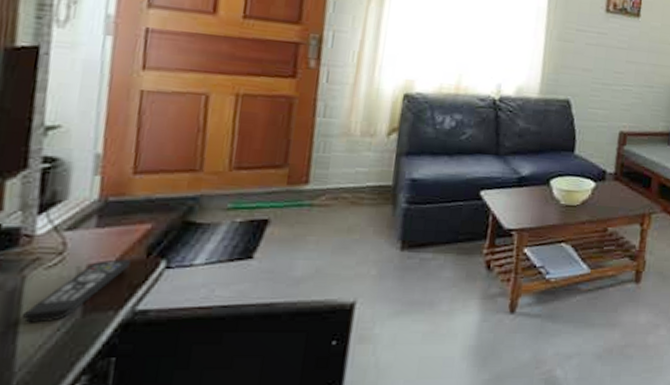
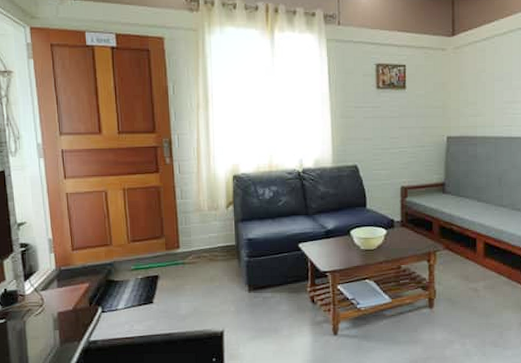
remote control: present [22,259,131,323] -> none [29,308,81,351]

